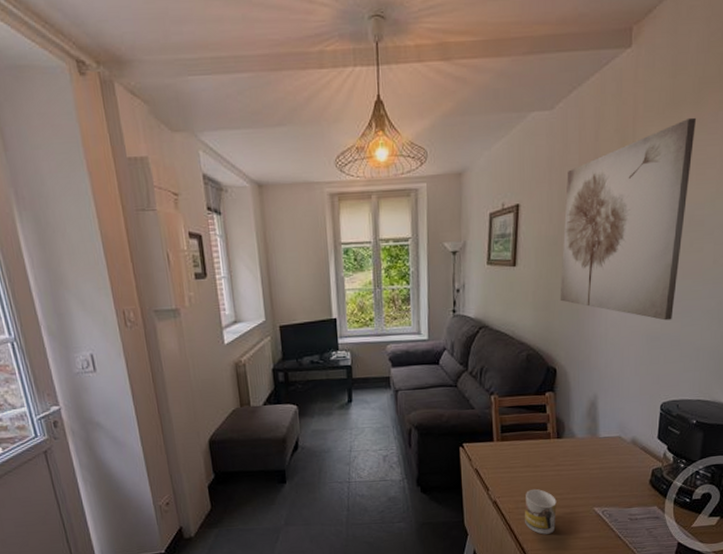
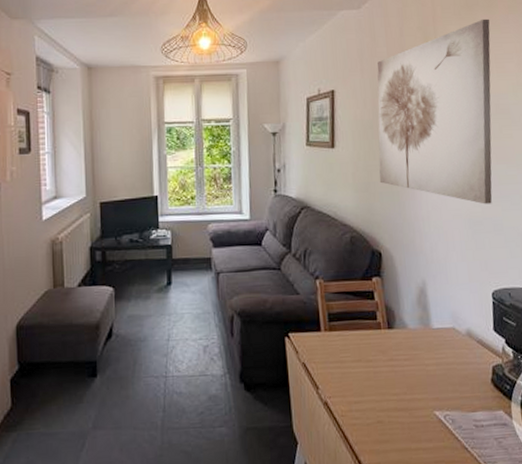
mug: present [525,488,557,535] -> none [358,387,394,444]

